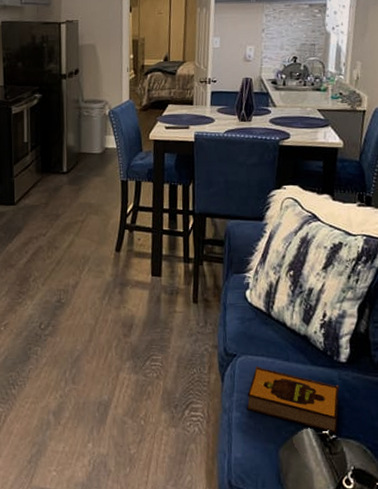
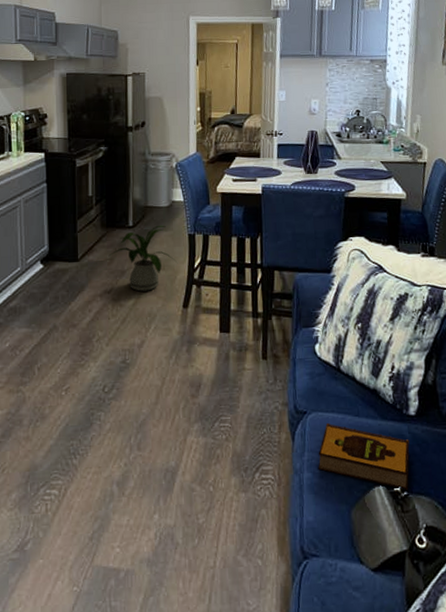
house plant: none [43,171,110,235] -> present [108,225,177,292]

